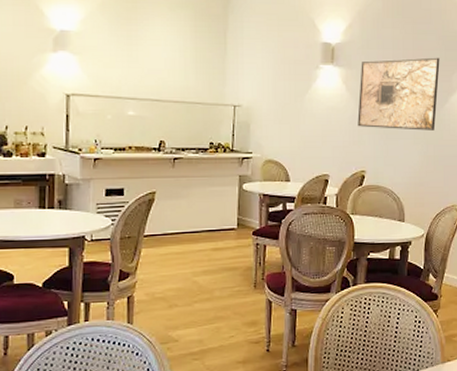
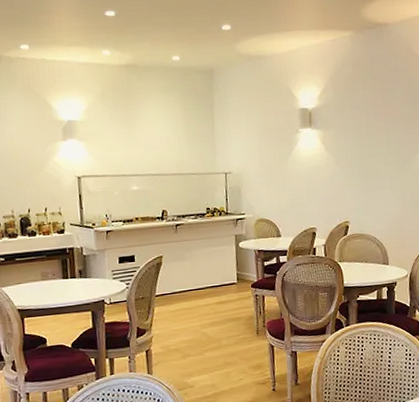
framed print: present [357,57,440,131] -> none [336,111,410,182]

